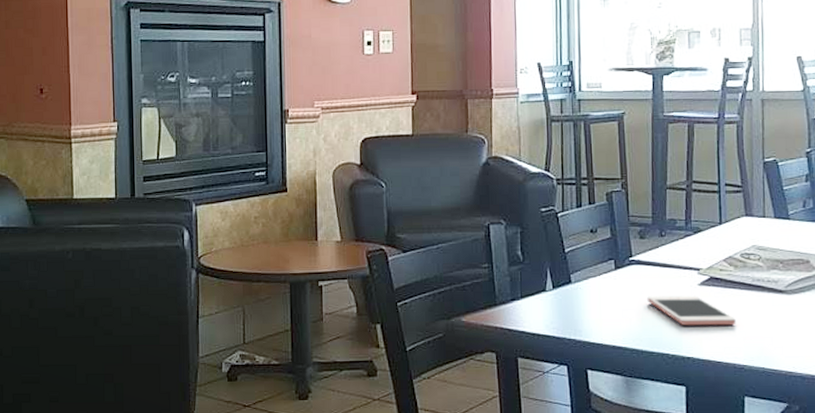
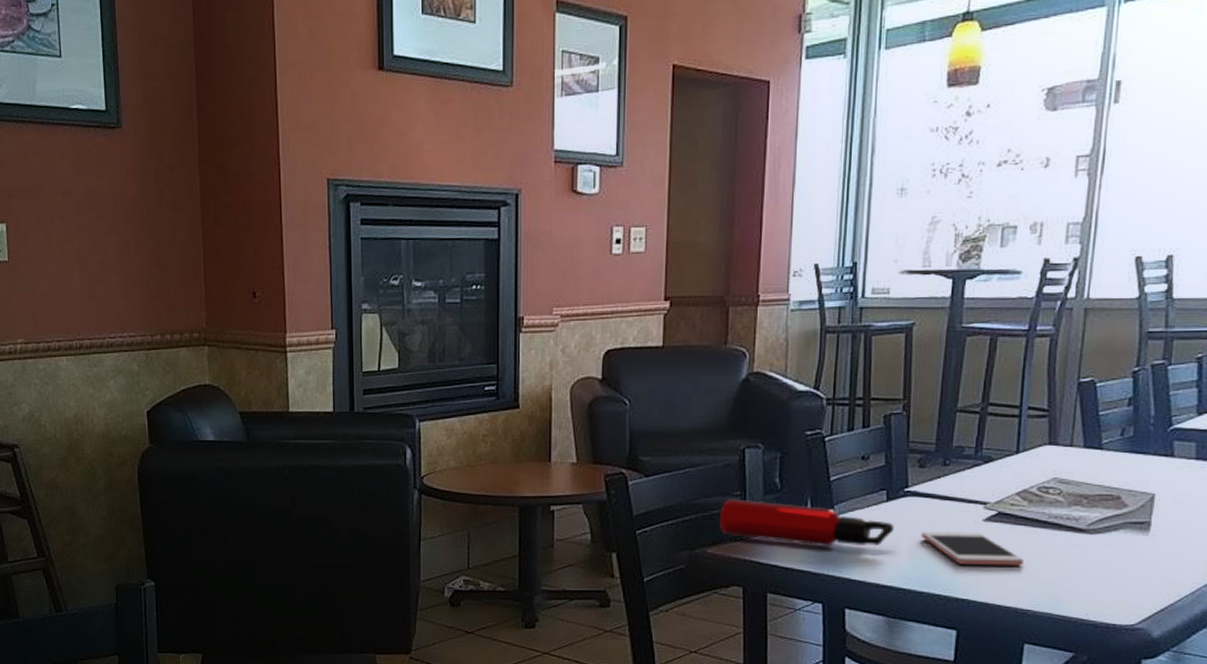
water bottle: none [471,271,623,312] -> present [720,499,894,546]

